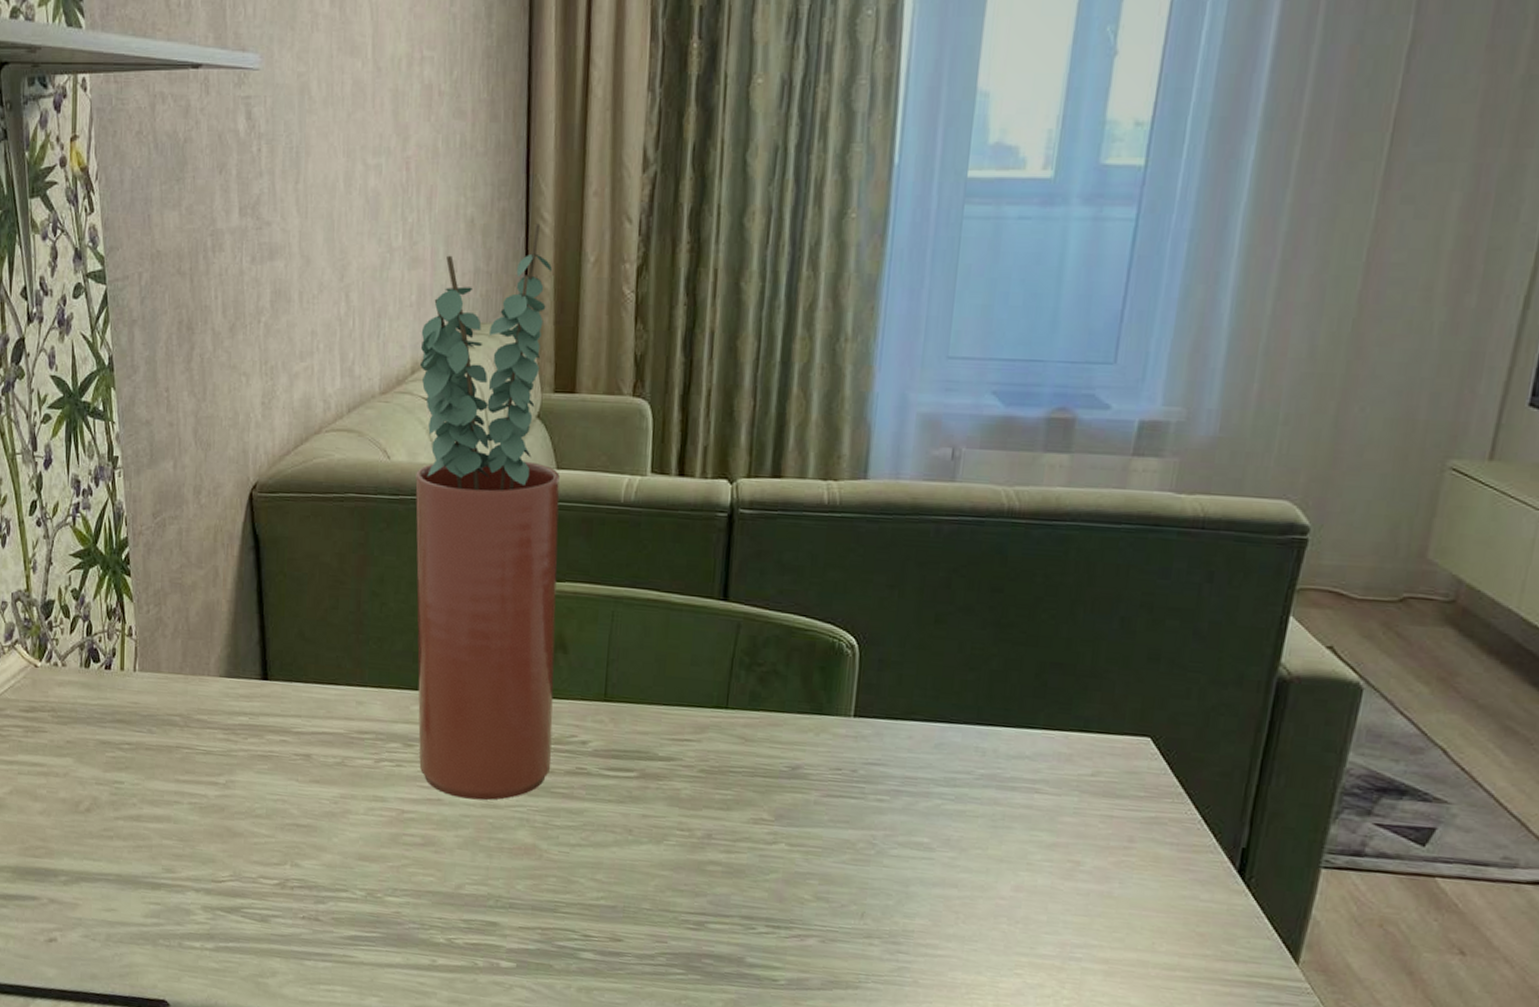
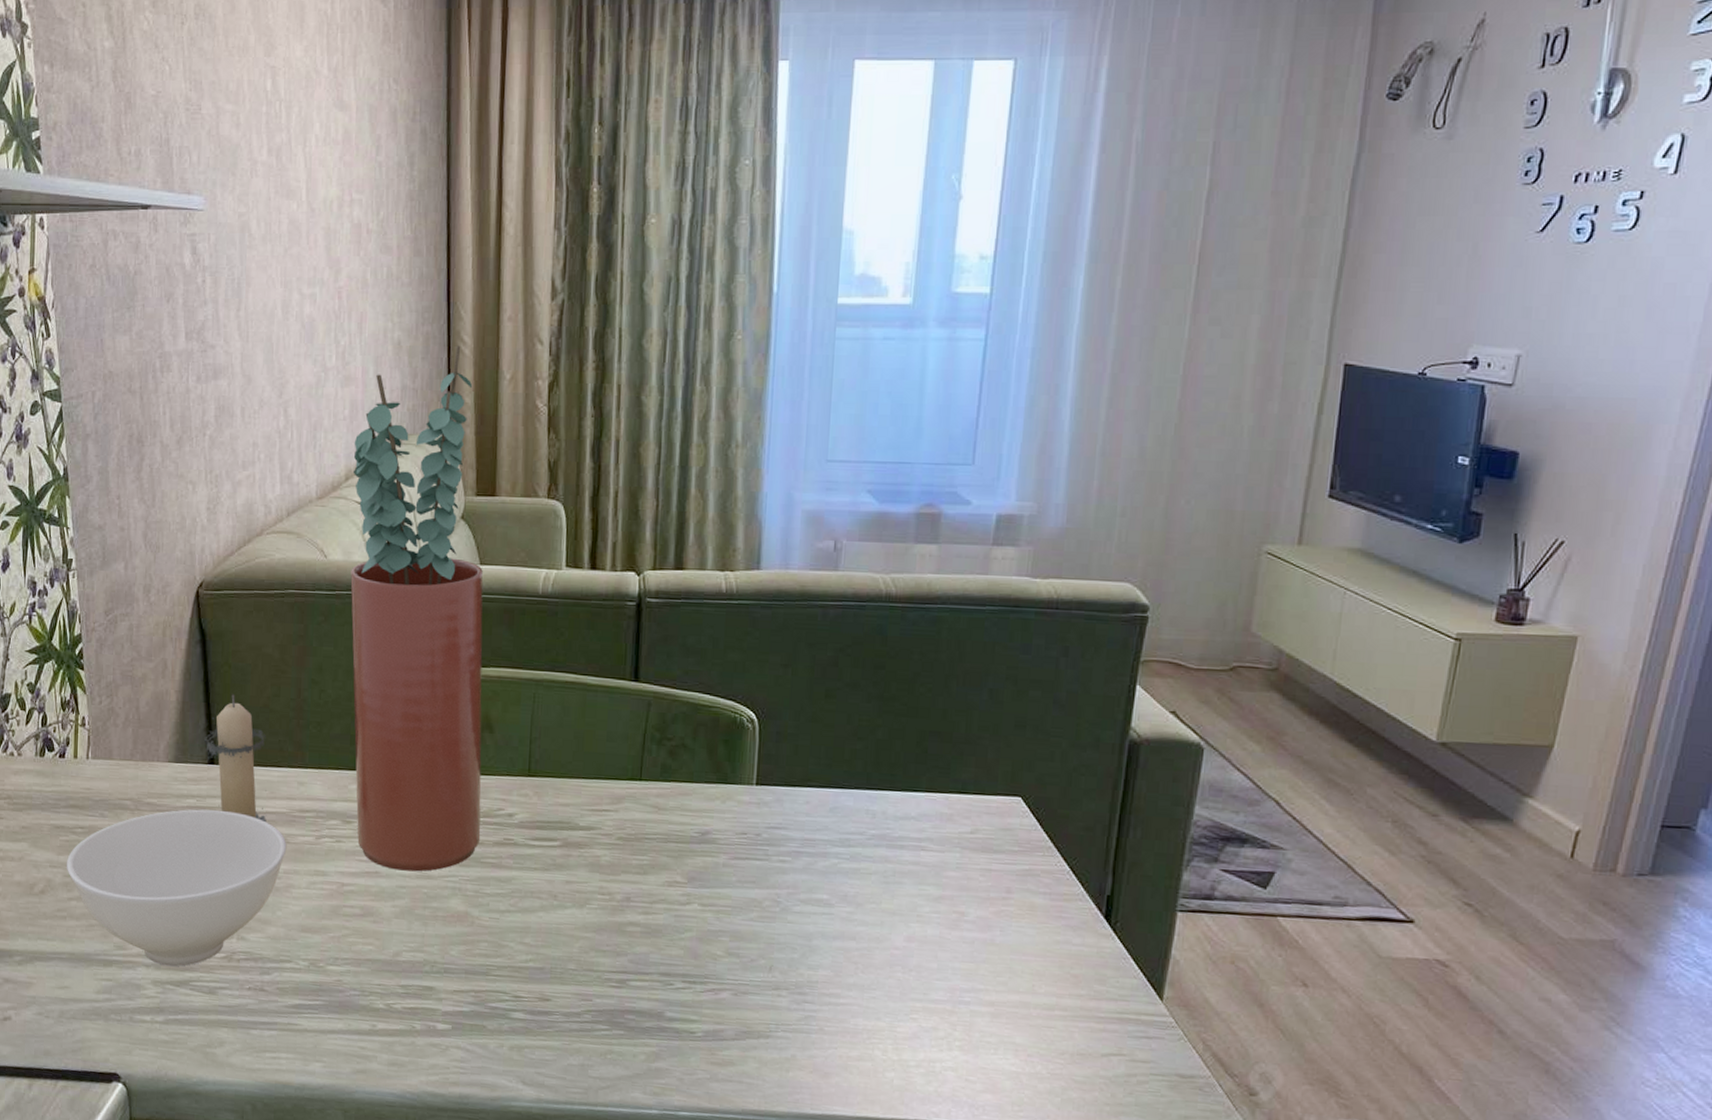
bowl: none [112,727,344,892] -> present [66,809,287,967]
candle: none [257,605,323,744] -> present [203,694,267,823]

